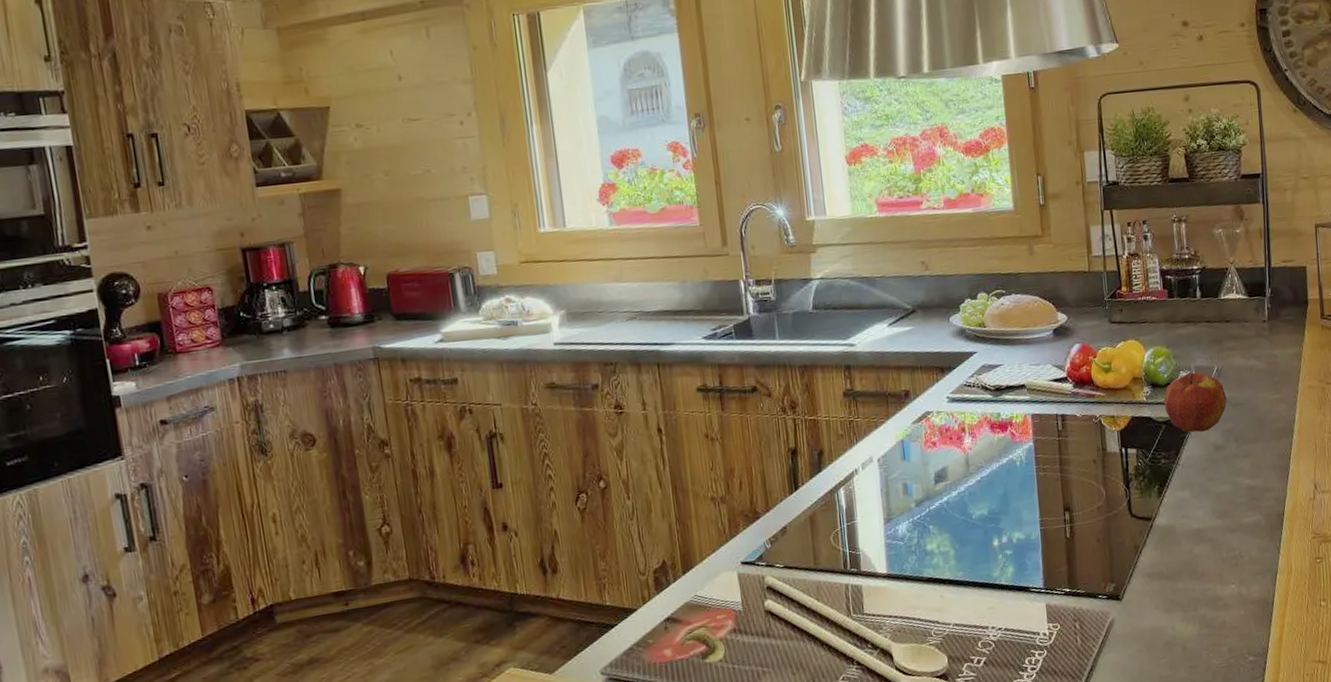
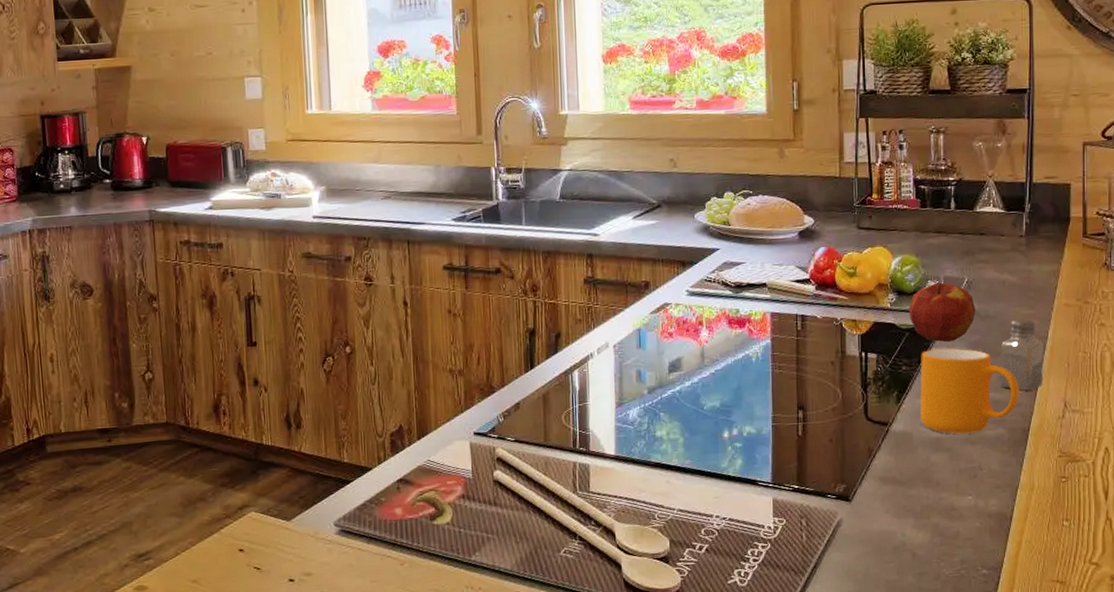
mug: none [1178,437,1273,524] -> present [919,348,1019,434]
saltshaker: none [1252,404,1294,475] -> present [999,319,1045,391]

